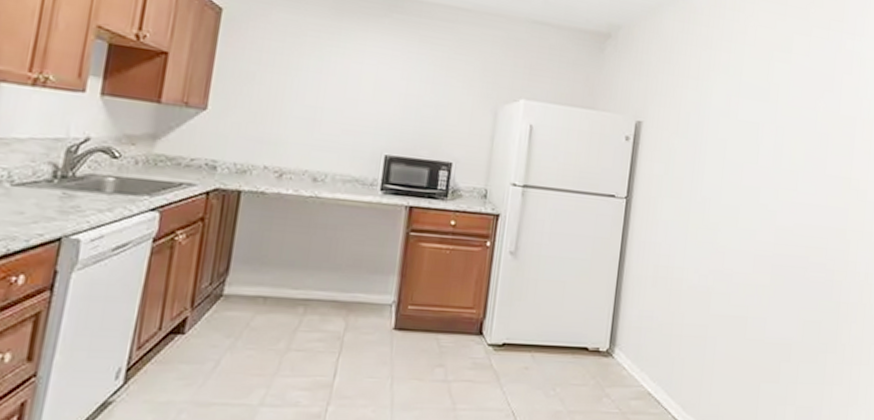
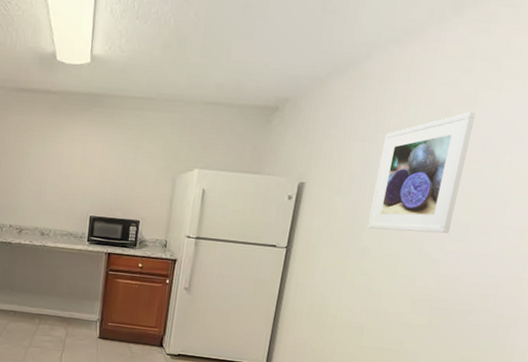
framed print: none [706,56,793,182] -> present [367,112,476,234]

